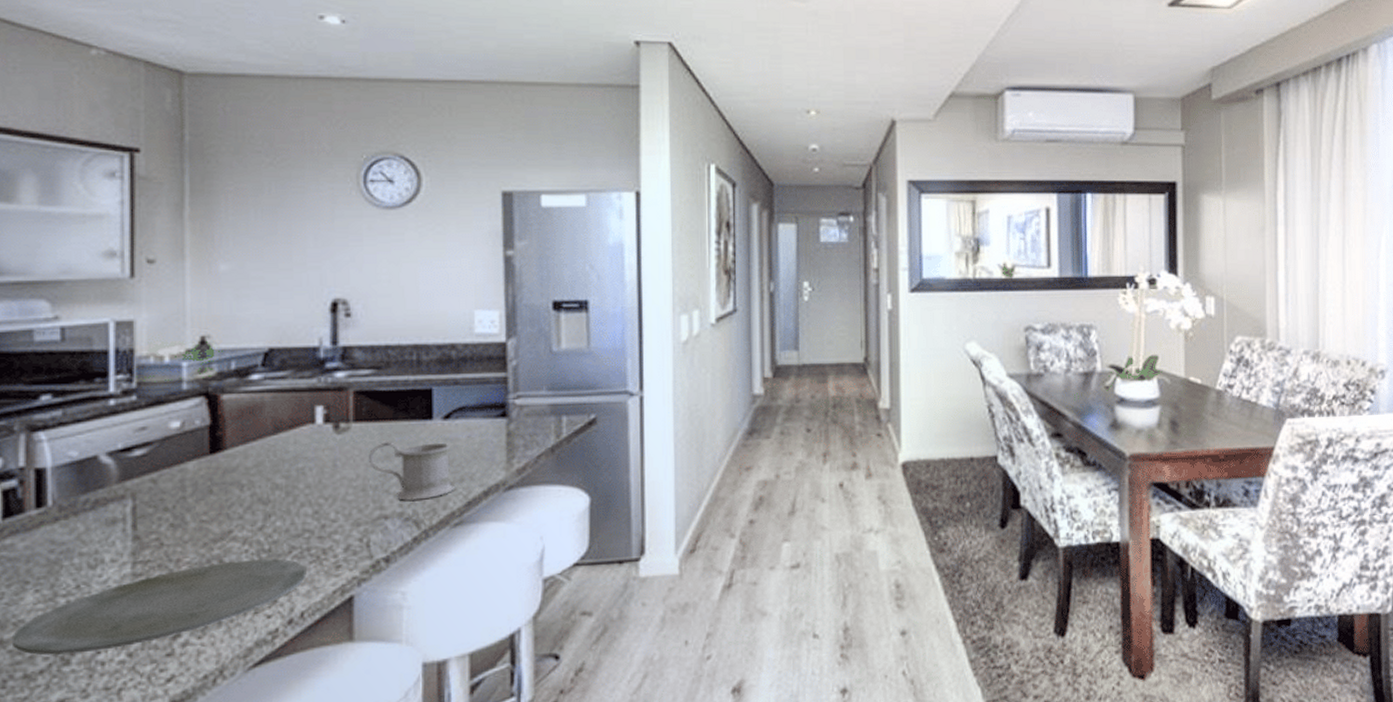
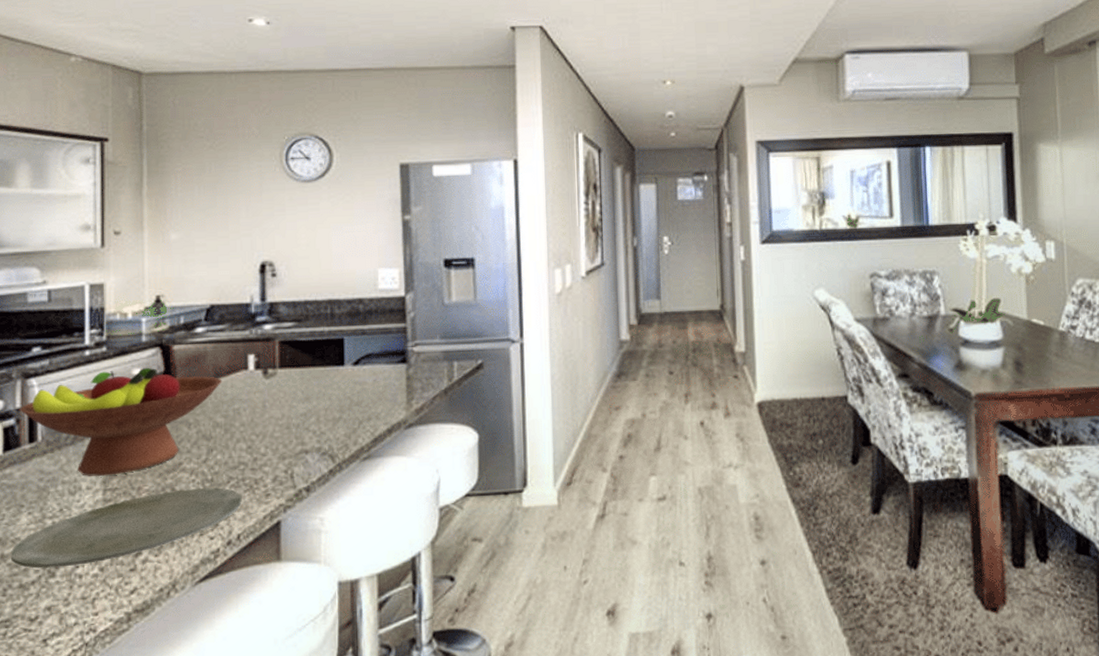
fruit bowl: none [23,419,283,547] -> present [19,367,222,476]
mug: present [369,440,454,501] -> none [292,384,363,437]

